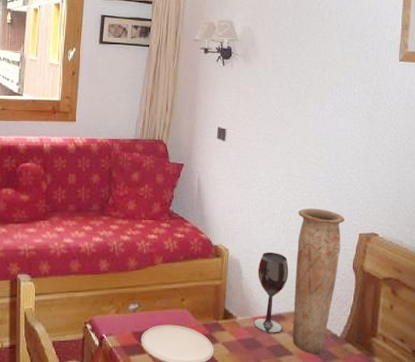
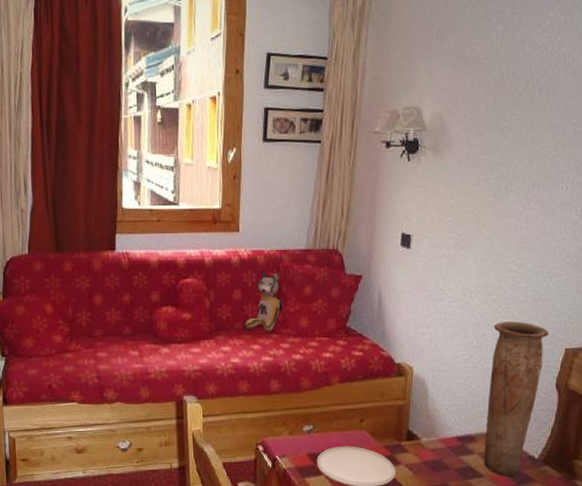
stuffed animal: none [77,158,114,215] -> present [244,271,284,332]
wine glass: present [254,252,289,333] -> none [440,369,481,455]

